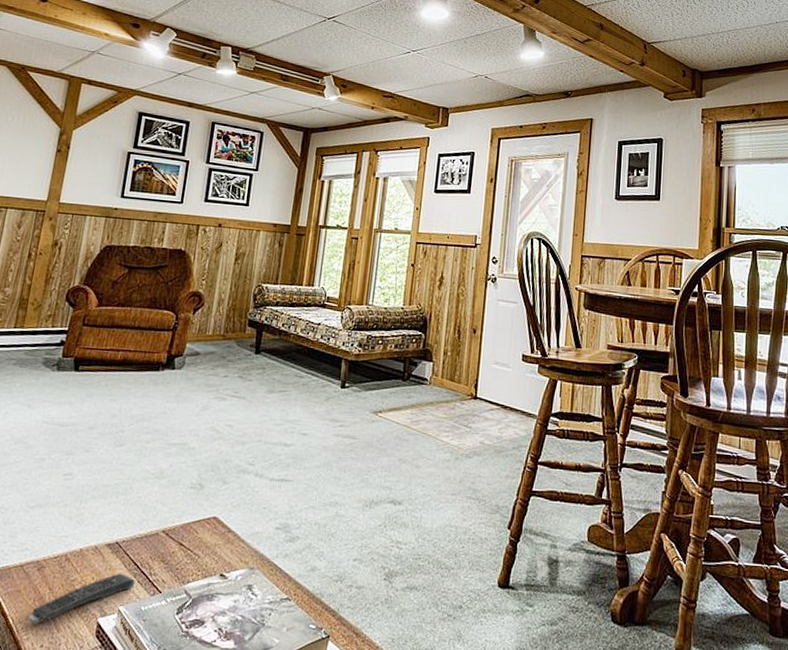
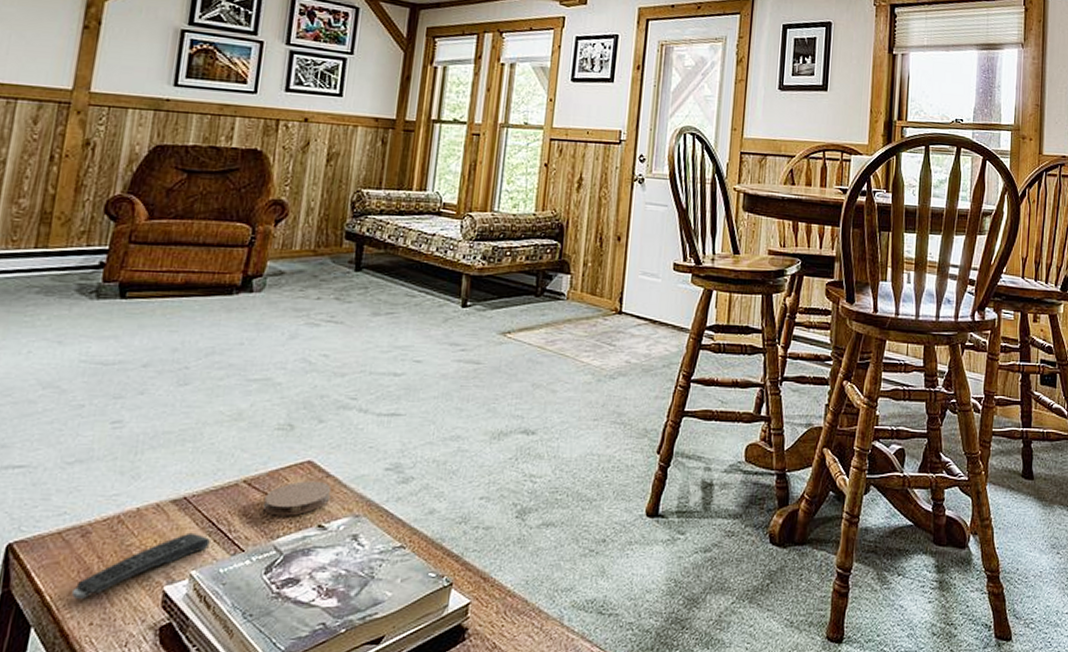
coaster: none [177,534,232,565] -> present [263,481,332,516]

